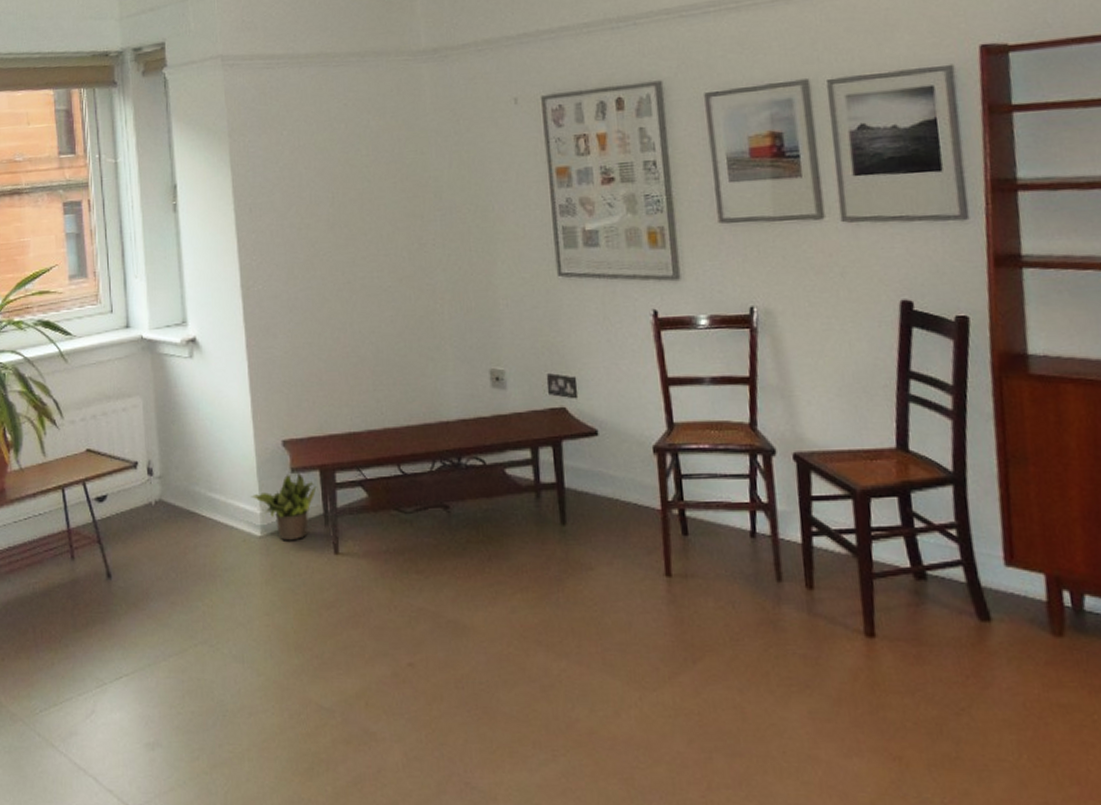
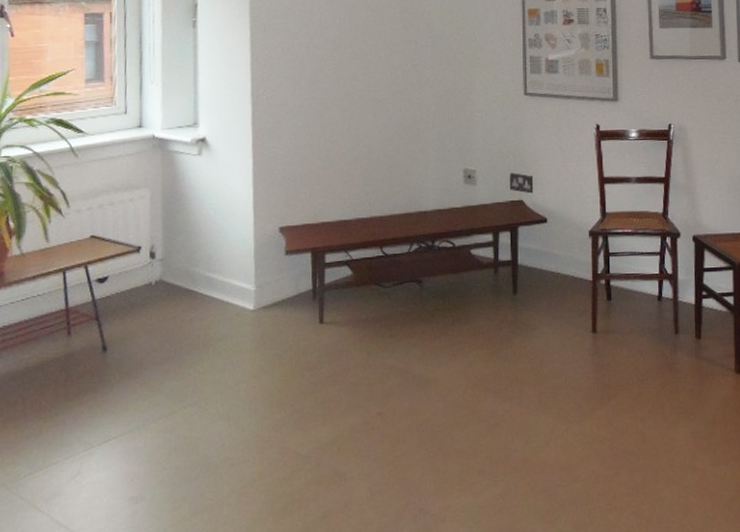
potted plant: present [250,472,317,540] -> none [246,254,308,312]

